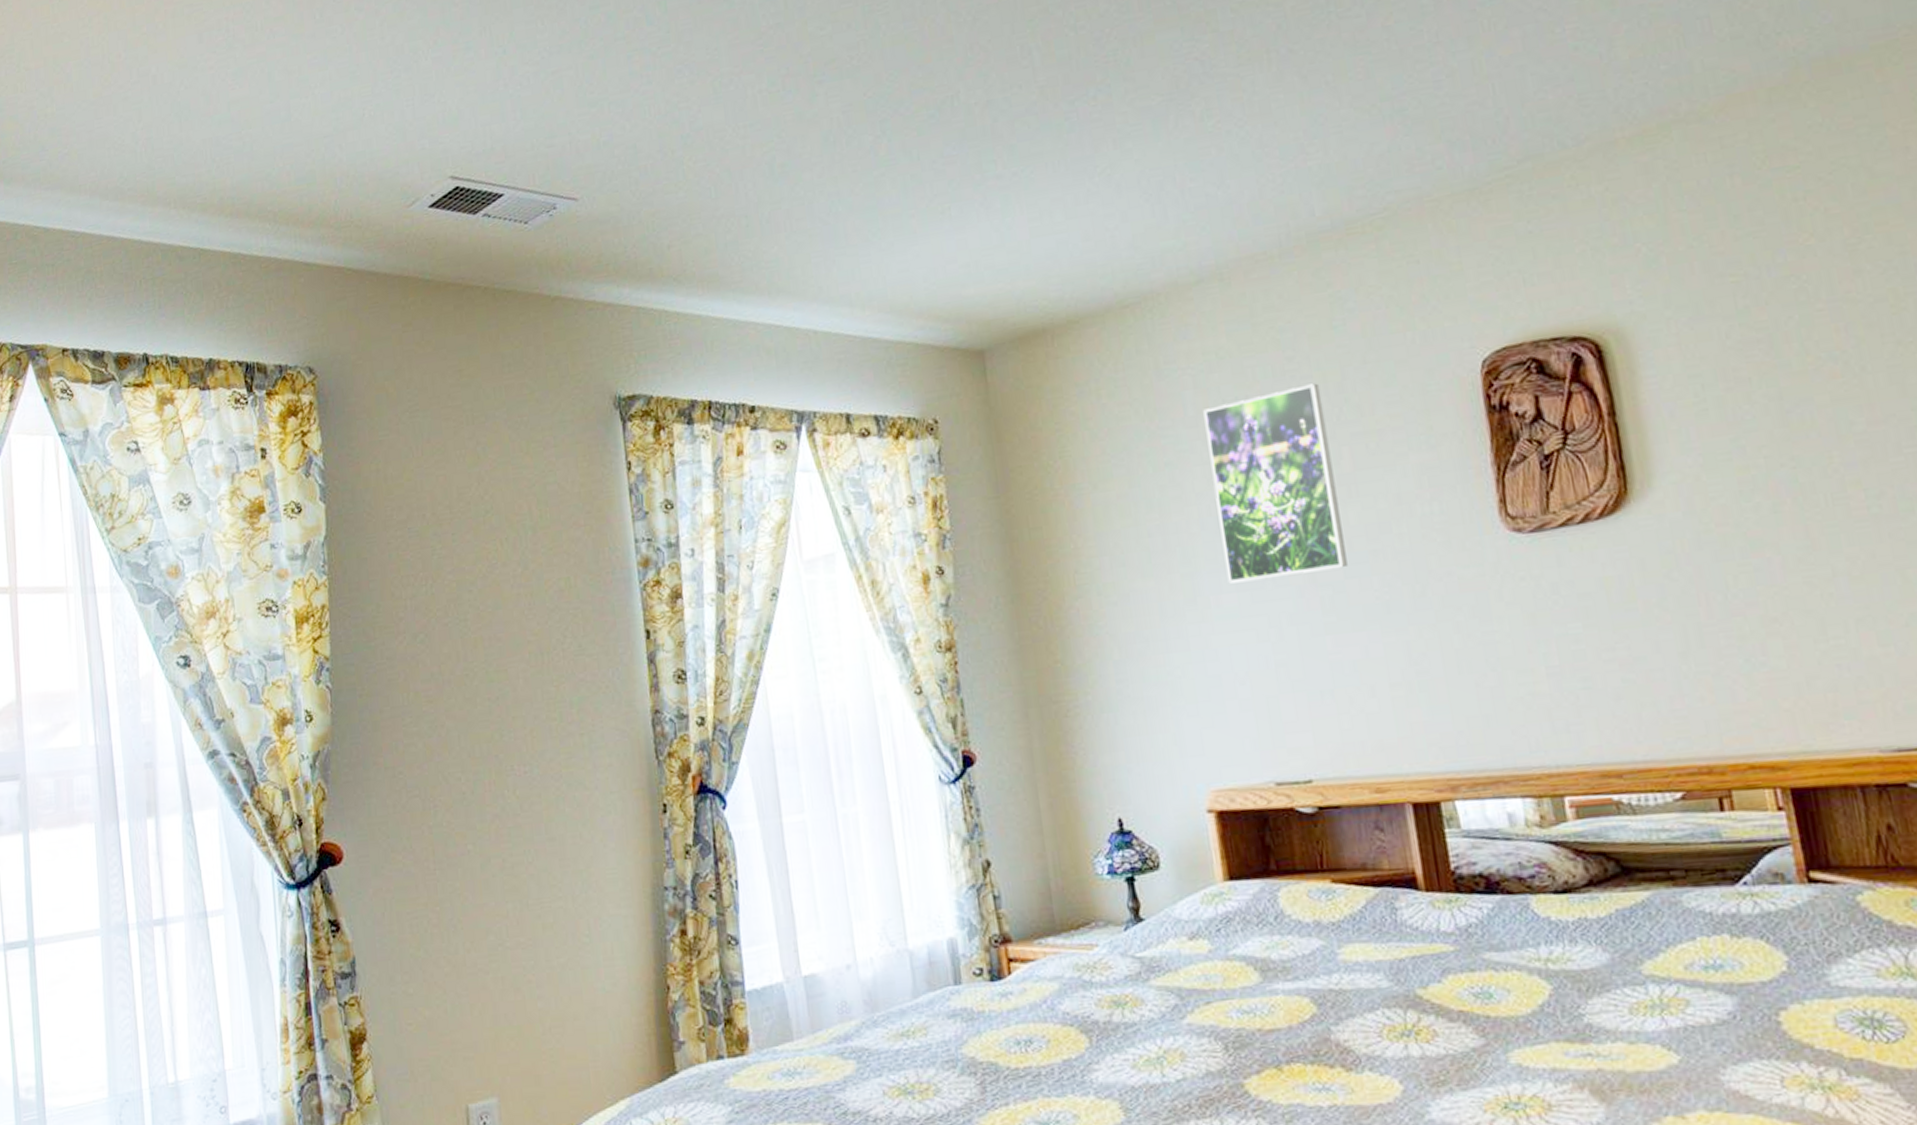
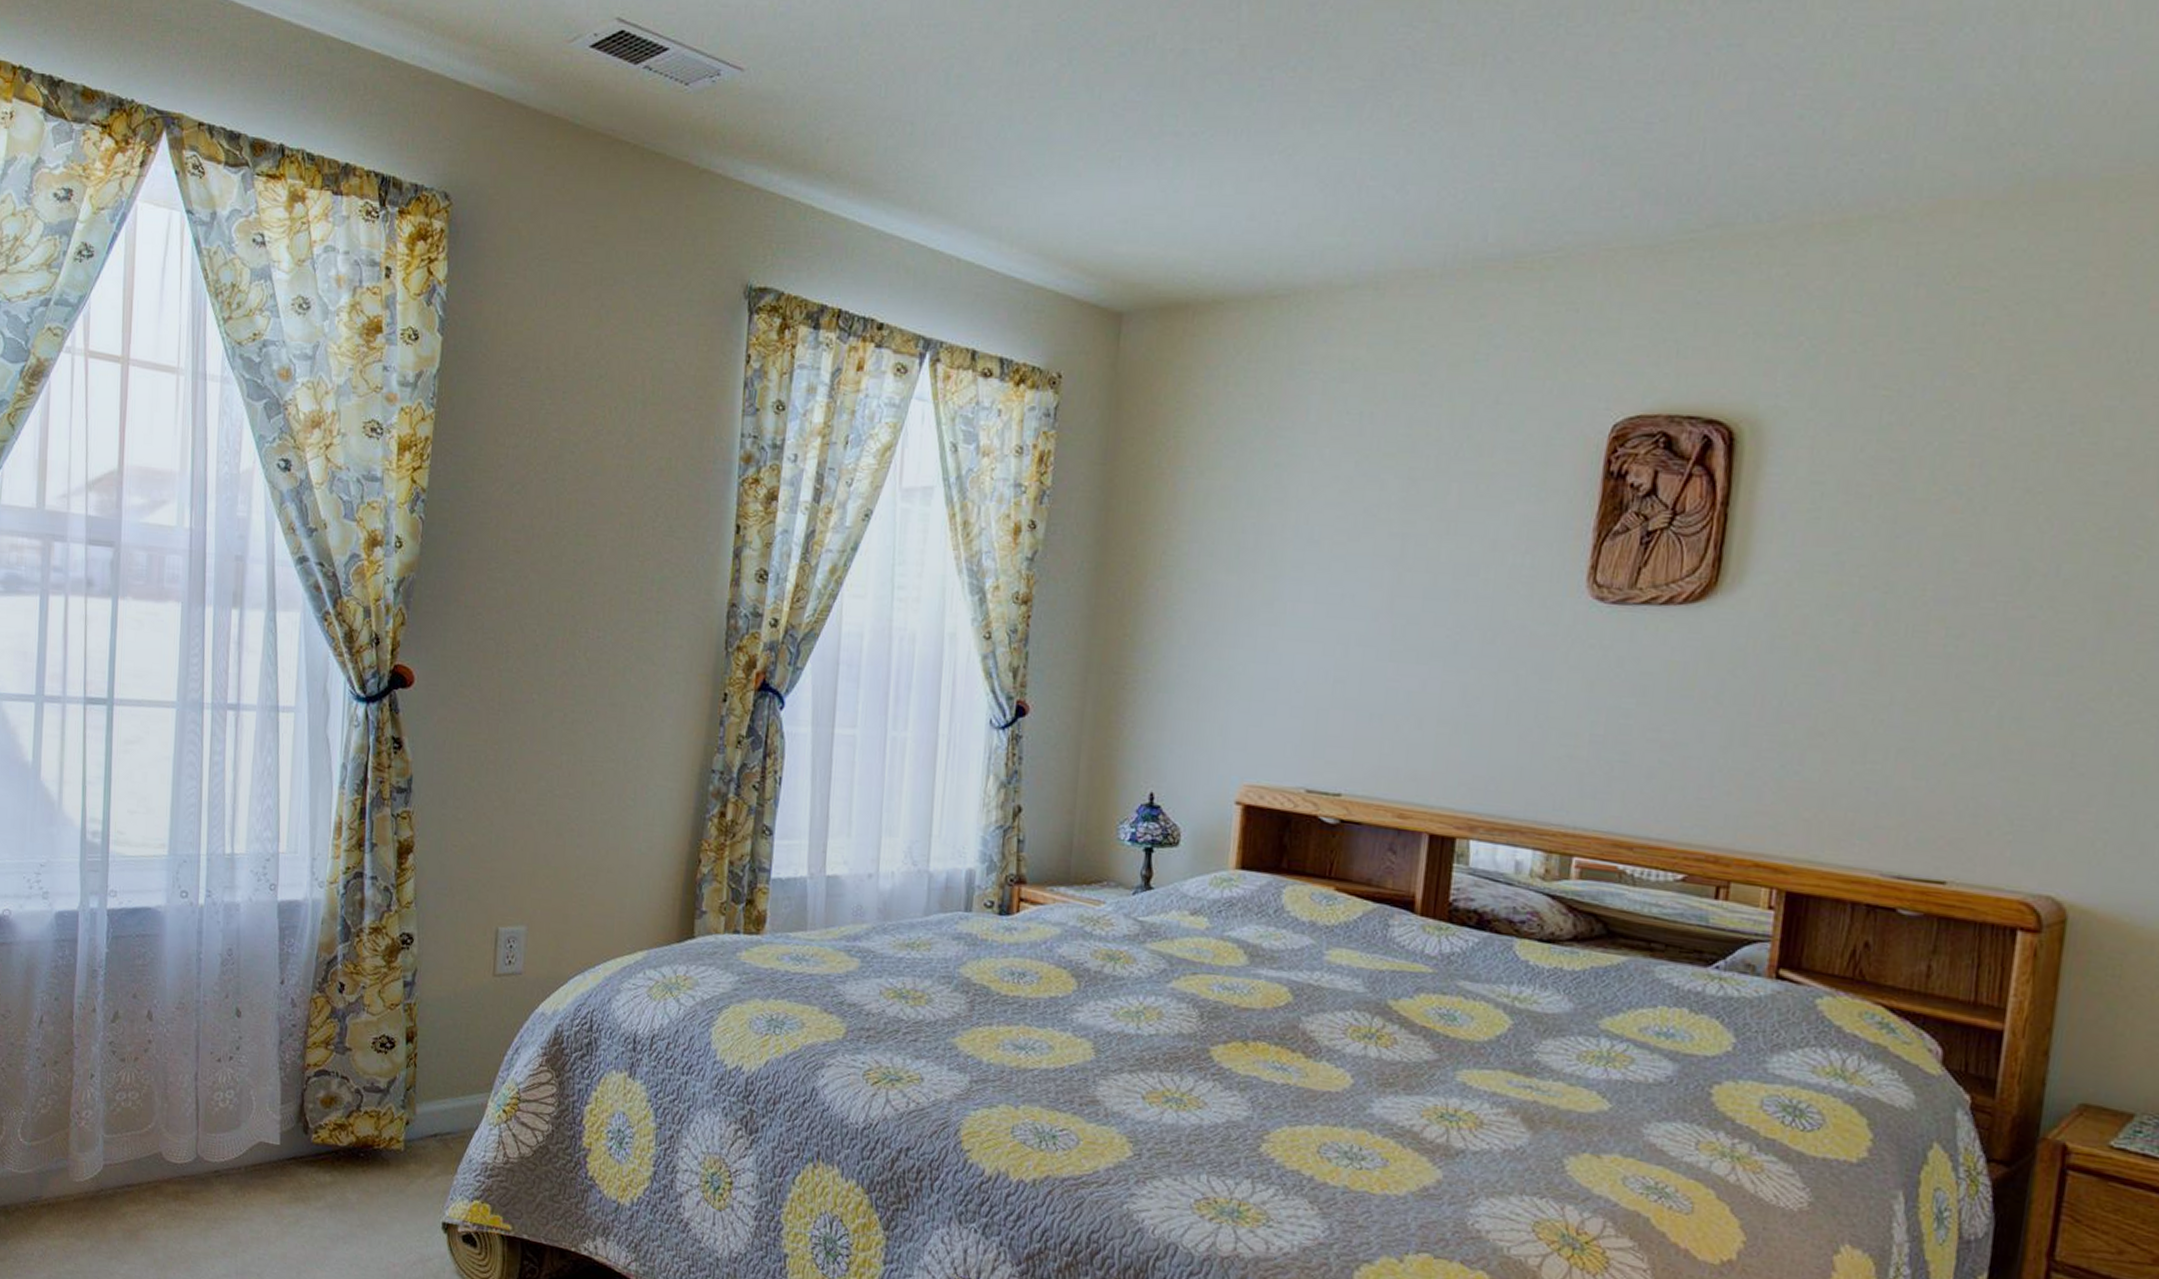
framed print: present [1203,383,1348,584] -> none [1308,413,1446,601]

